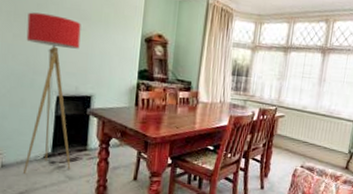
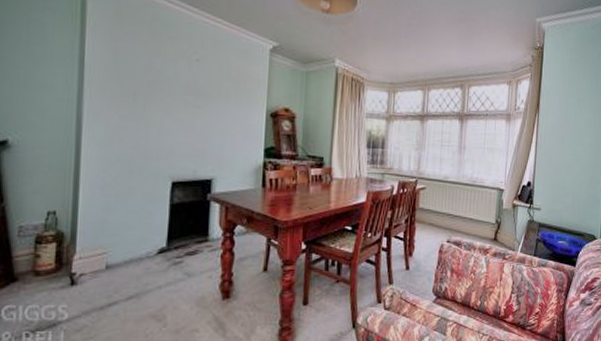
floor lamp: present [22,12,81,175] -> none [132,90,198,275]

